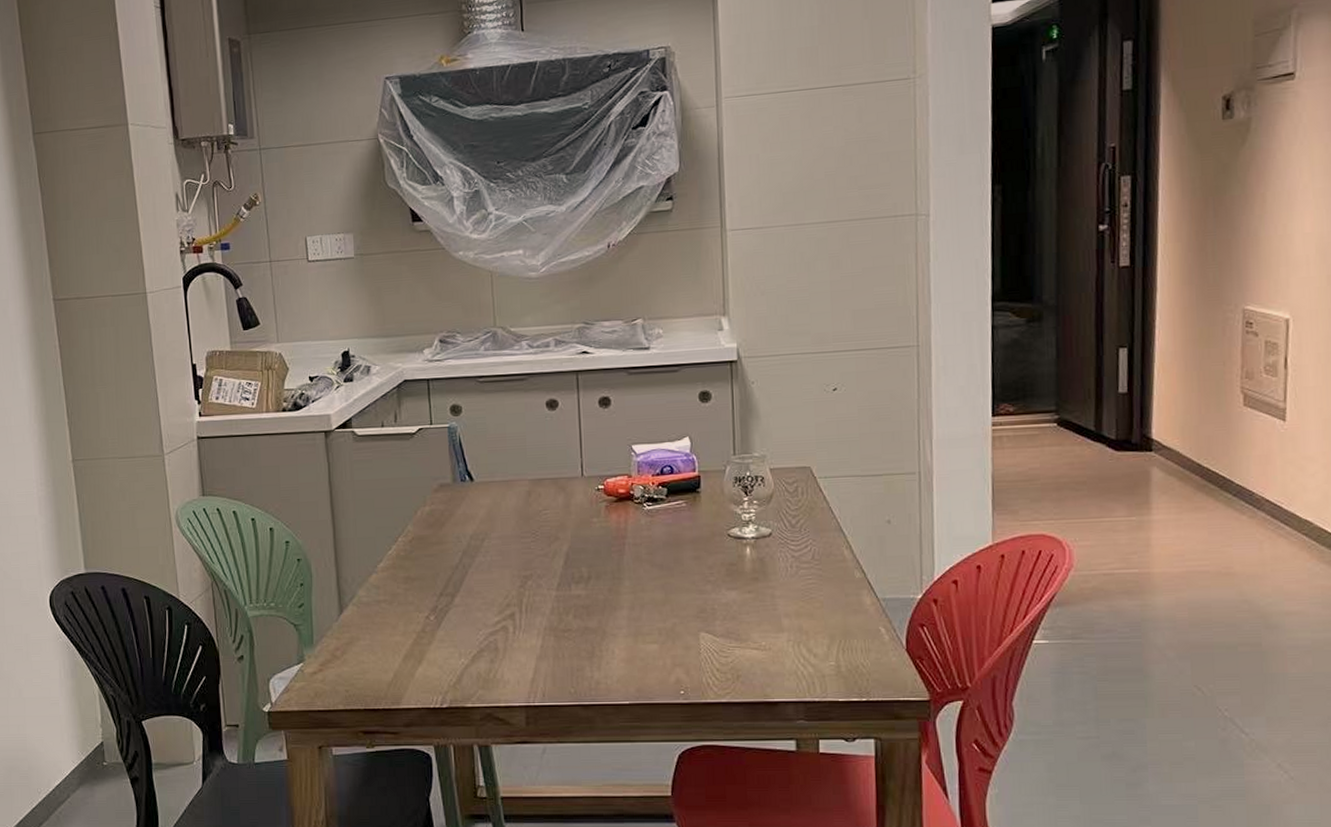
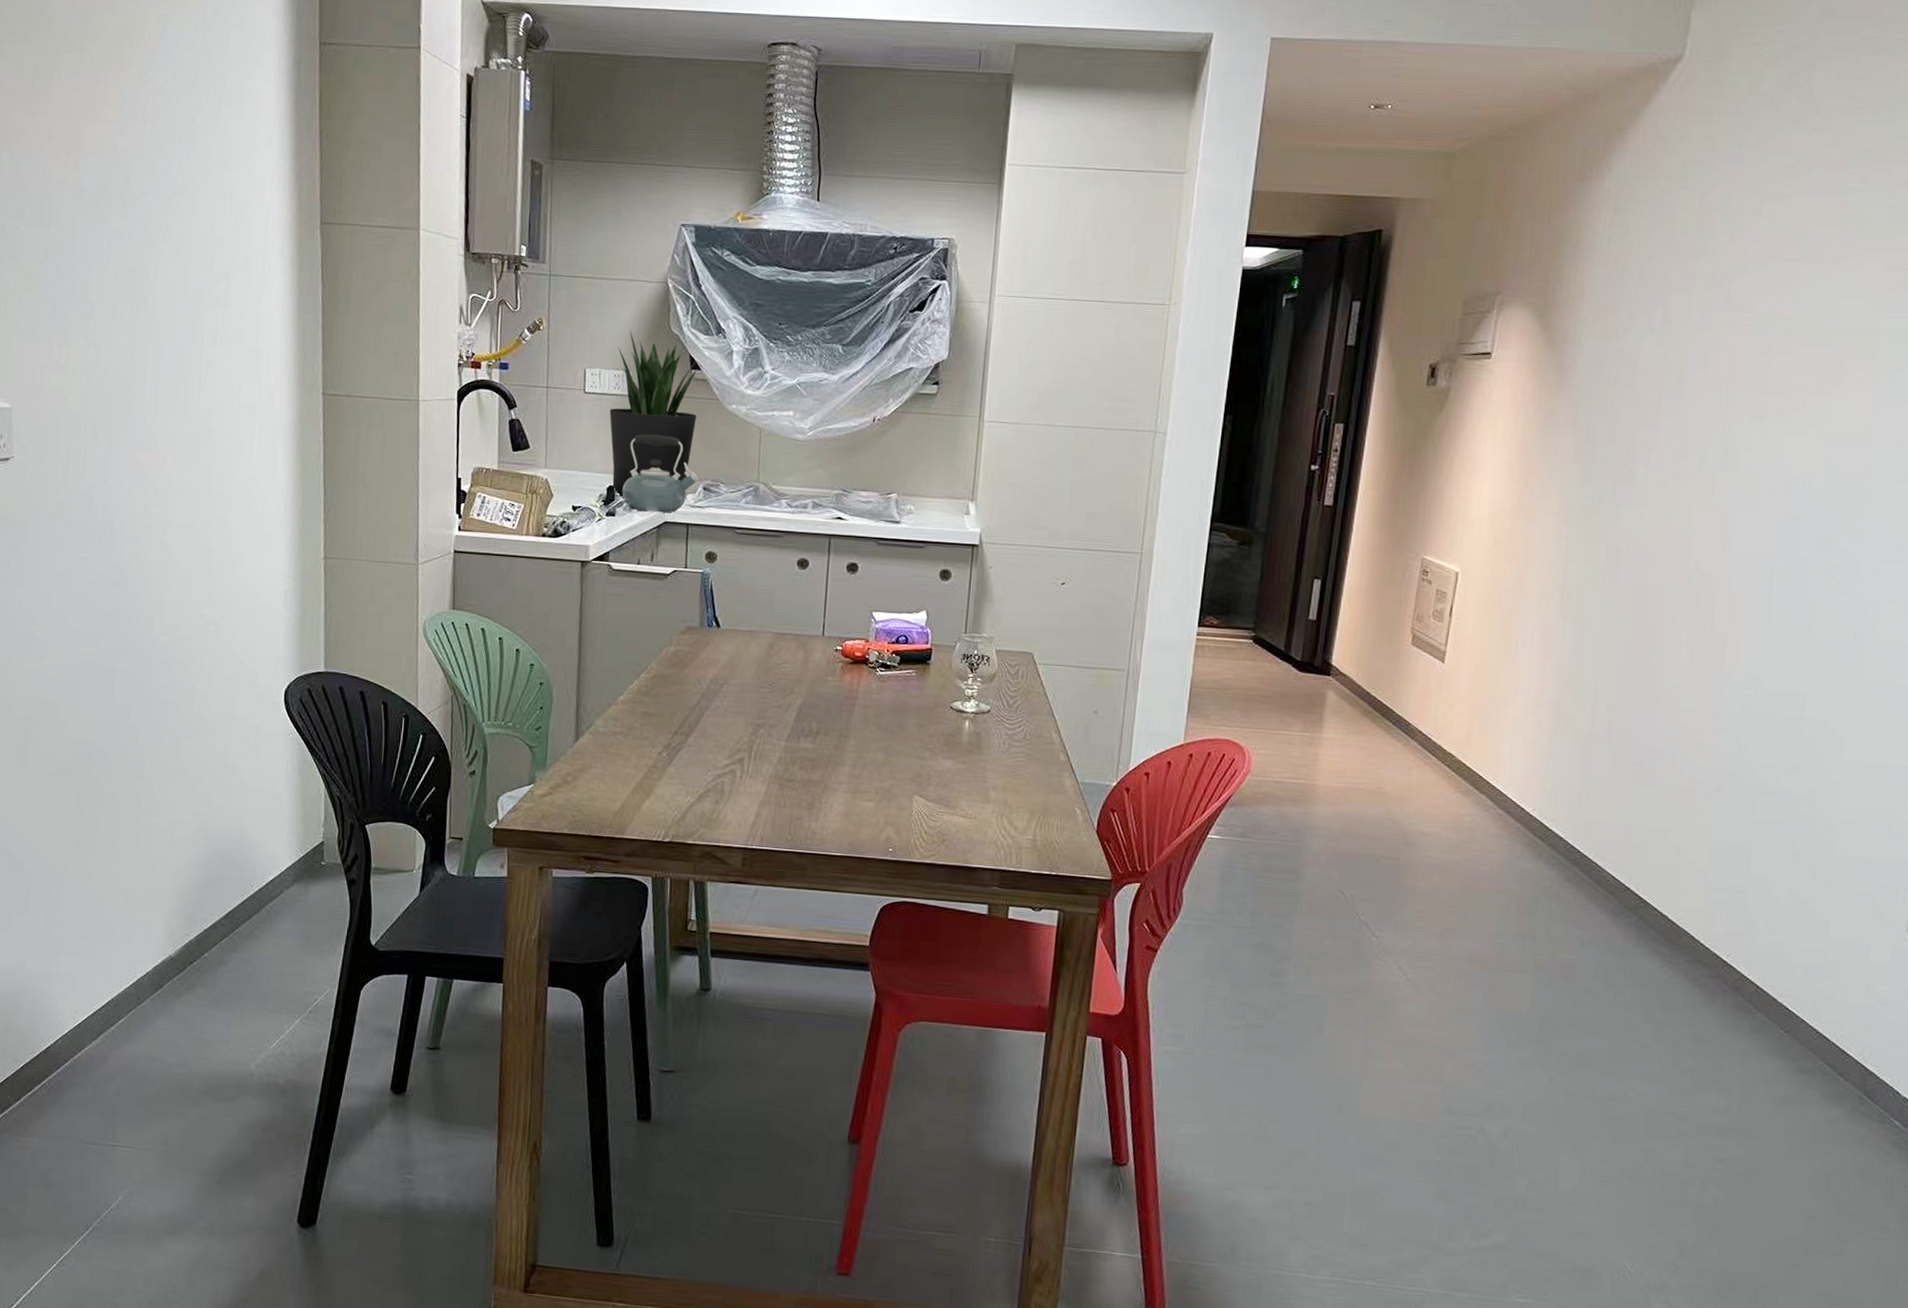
planter: none [335,191,425,362] -> present [609,329,699,497]
kettle: none [357,292,435,373] -> present [622,434,700,513]

